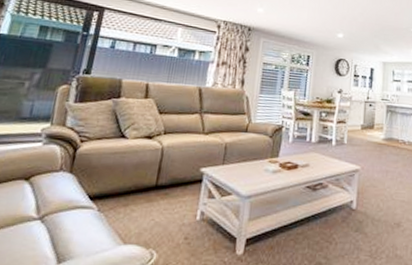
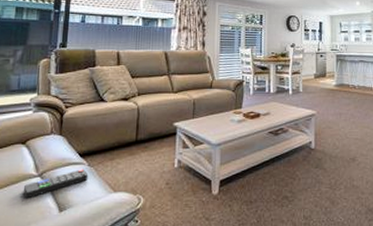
remote control: none [18,214,97,245] -> present [23,169,89,199]

